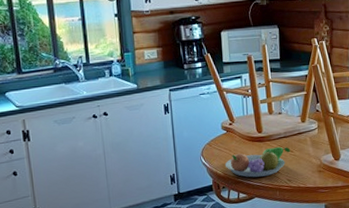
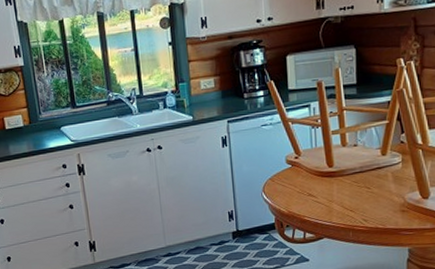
fruit bowl: present [224,146,291,178] -> none [289,182,368,216]

